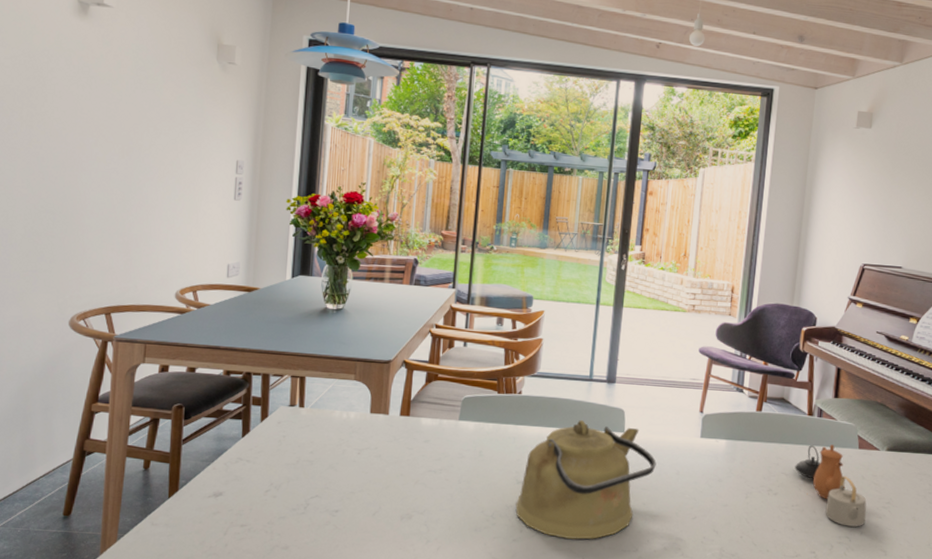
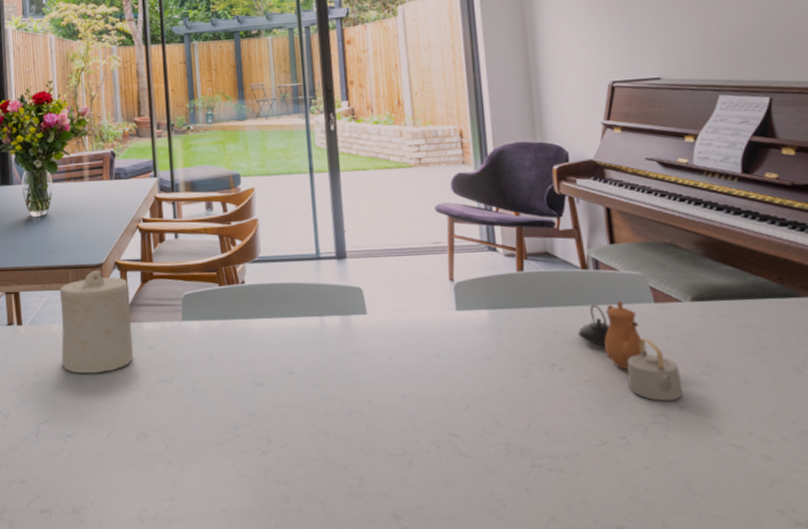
candle: none [338,366,414,459] -> present [59,270,134,374]
kettle: present [515,419,657,540] -> none [258,304,410,446]

